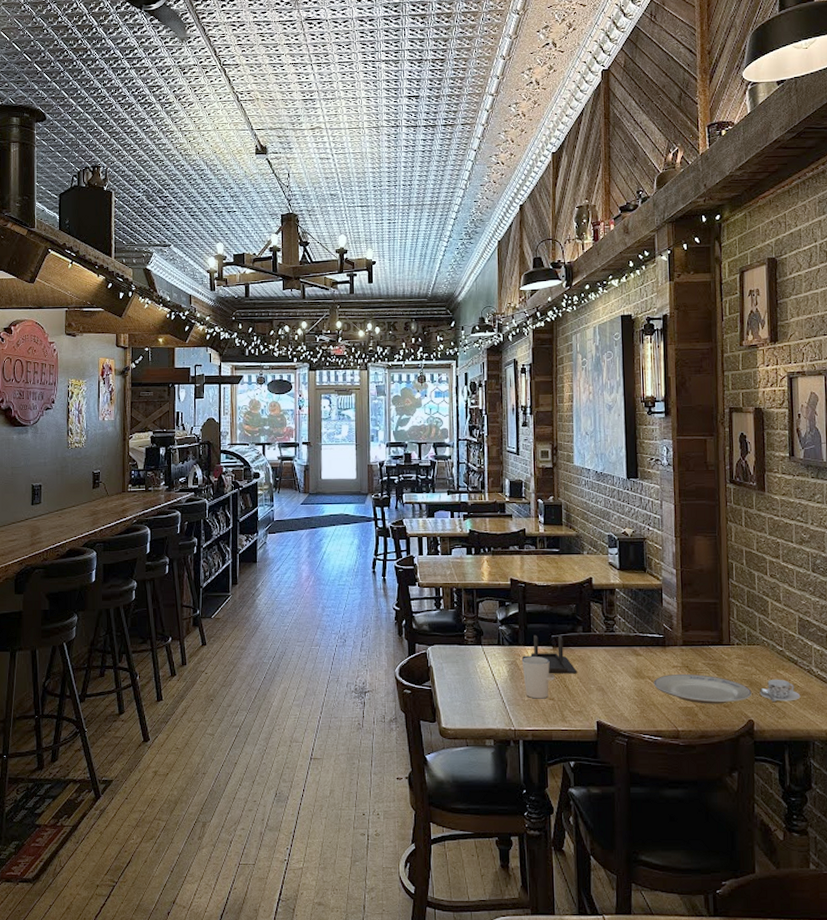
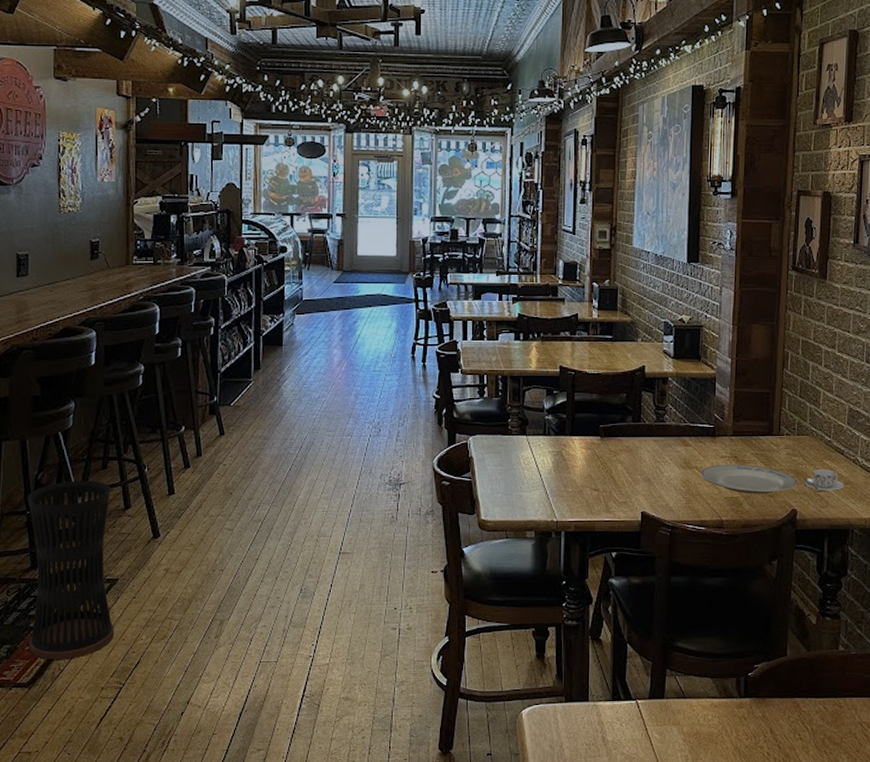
umbrella stand: none [34,687,108,857] -> present [27,480,114,660]
cup: present [521,657,555,699] -> none [567,447,601,490]
napkin holder: present [522,634,577,673] -> none [569,424,624,464]

